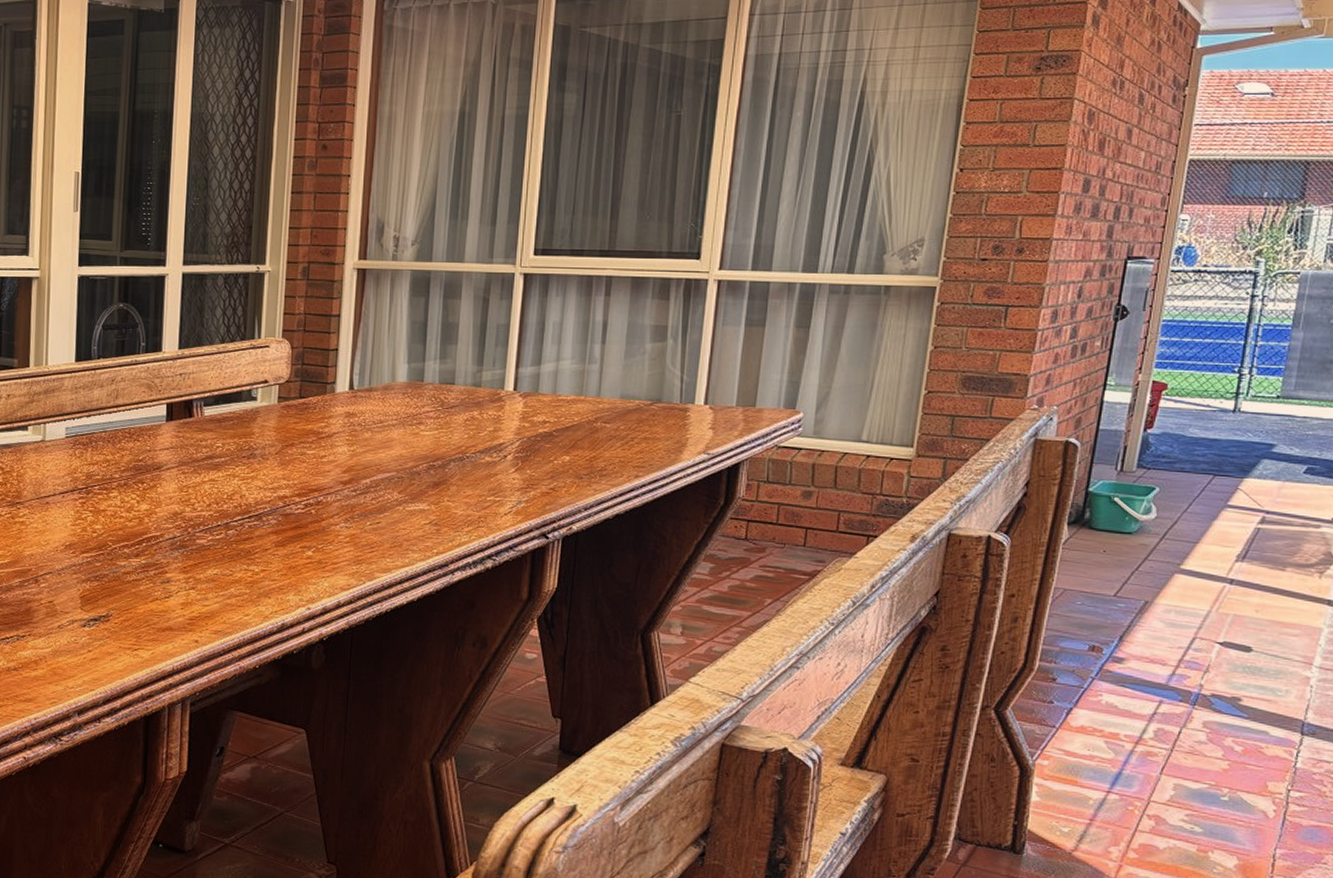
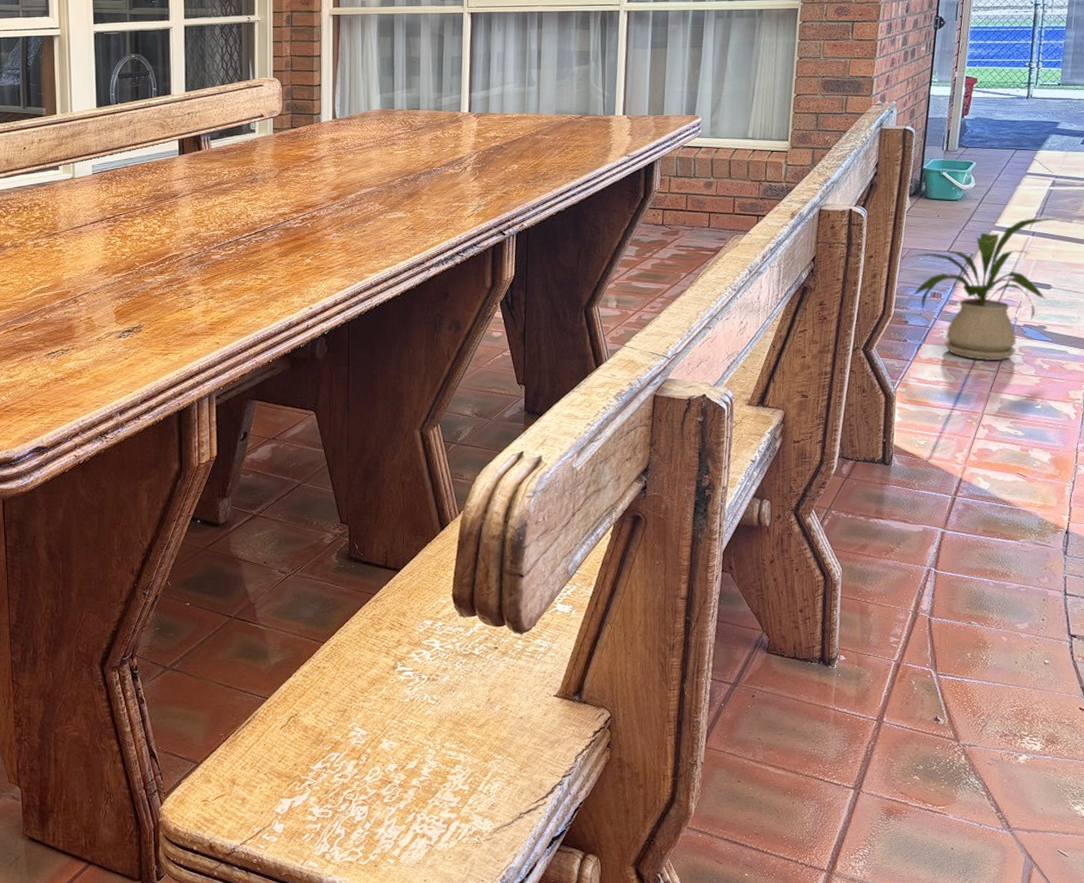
house plant: none [1051,562,1265,736] -> present [900,217,1057,360]

